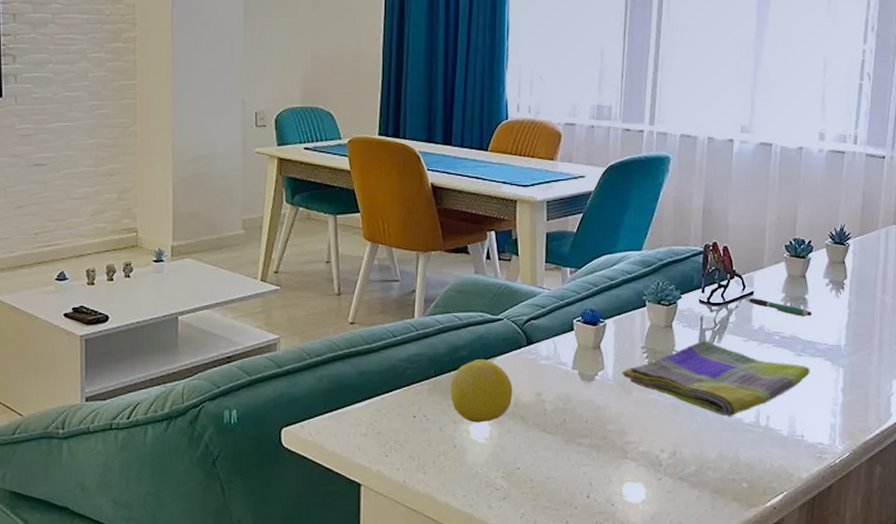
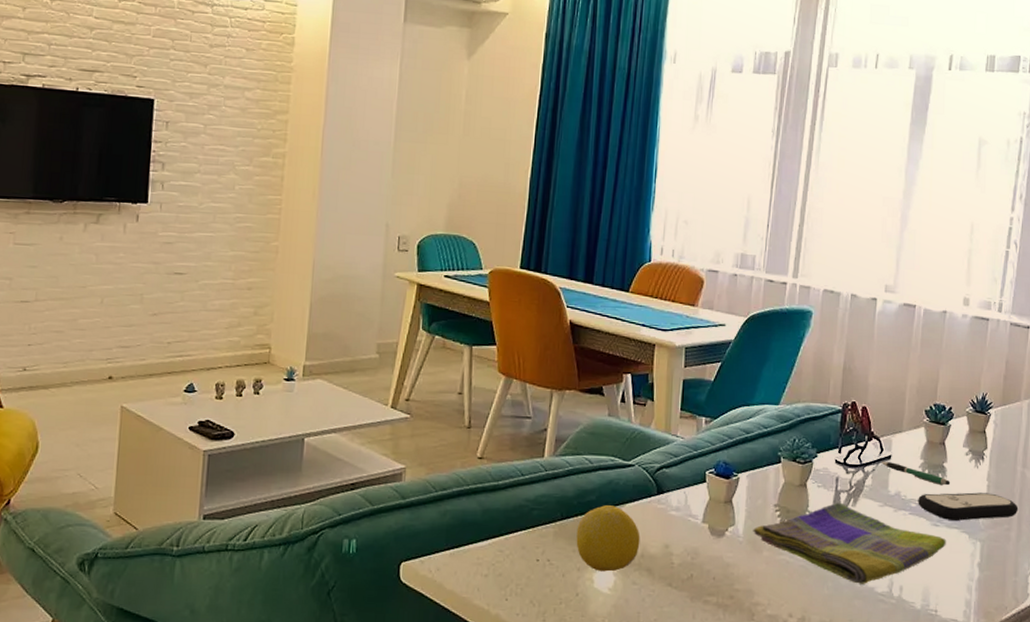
remote control: none [781,320,879,349] -> present [918,492,1019,521]

